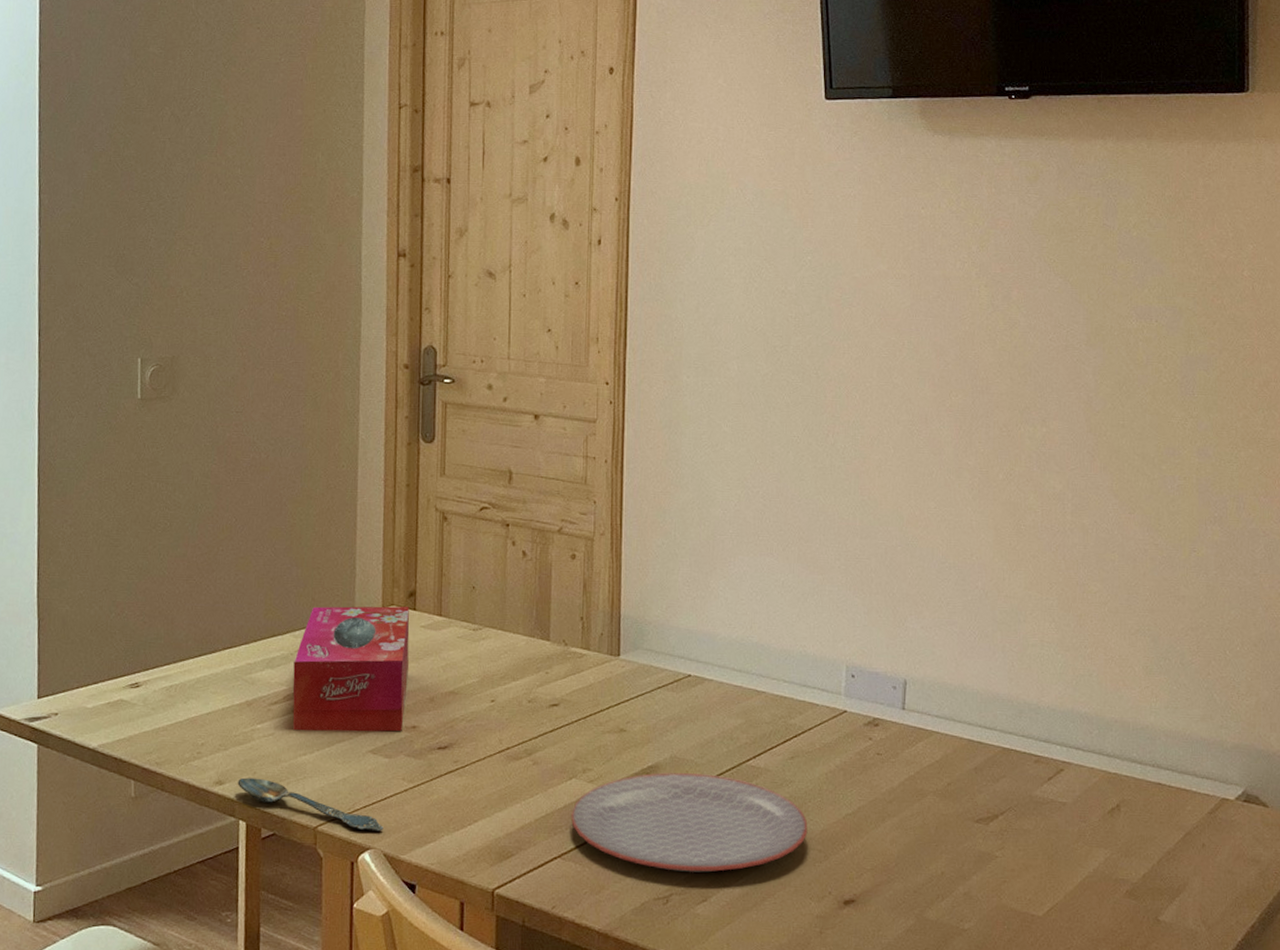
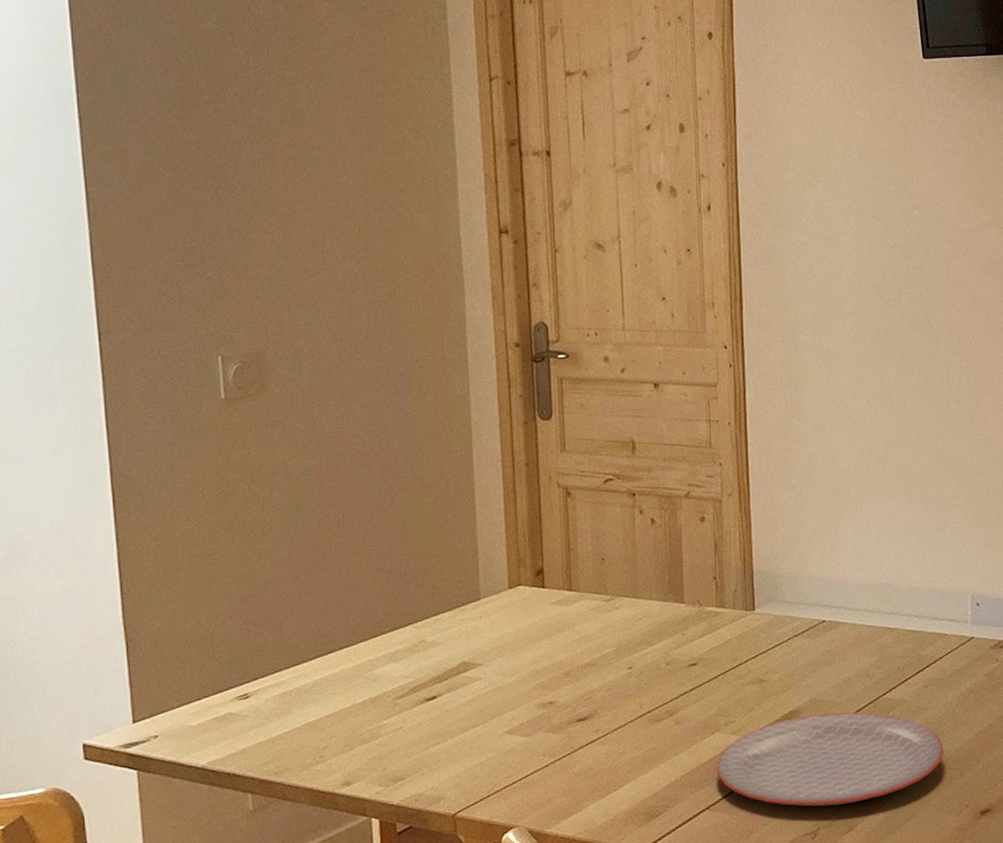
spoon: present [237,777,384,831] -> none [367,773,526,811]
tissue box: present [292,606,410,732] -> none [418,585,541,722]

